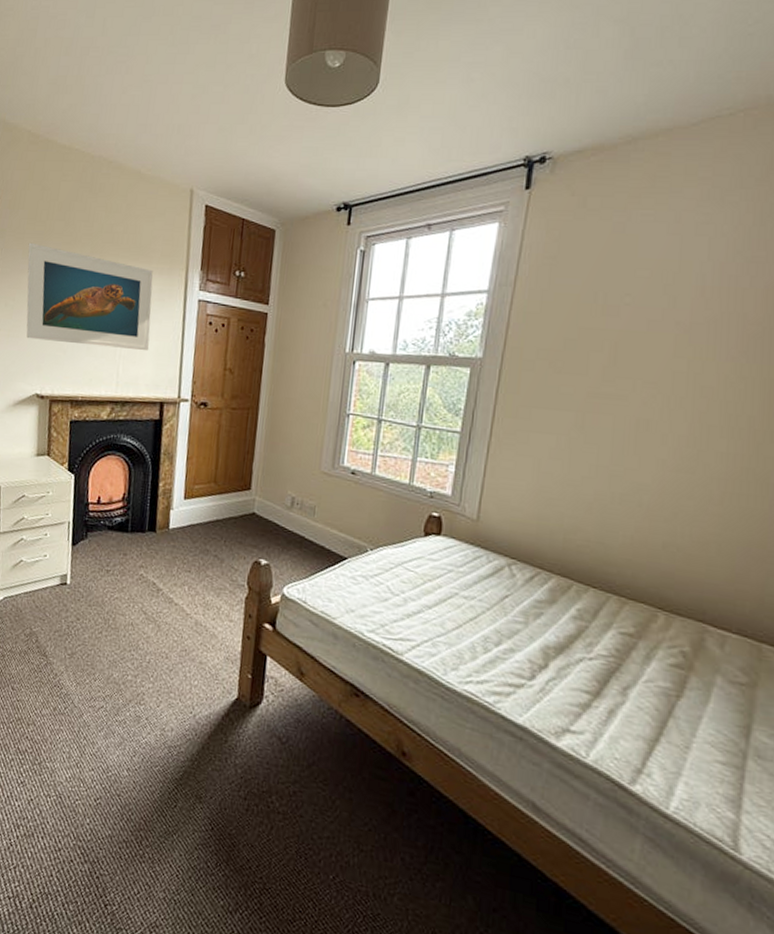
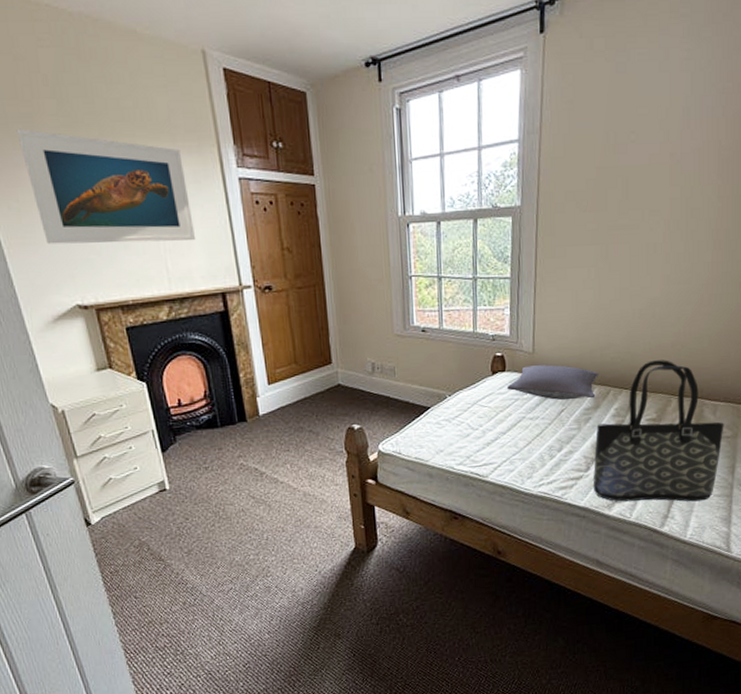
pillow: none [440,534,559,590] -> present [507,364,599,400]
tote bag: none [536,559,736,765] -> present [593,360,724,502]

